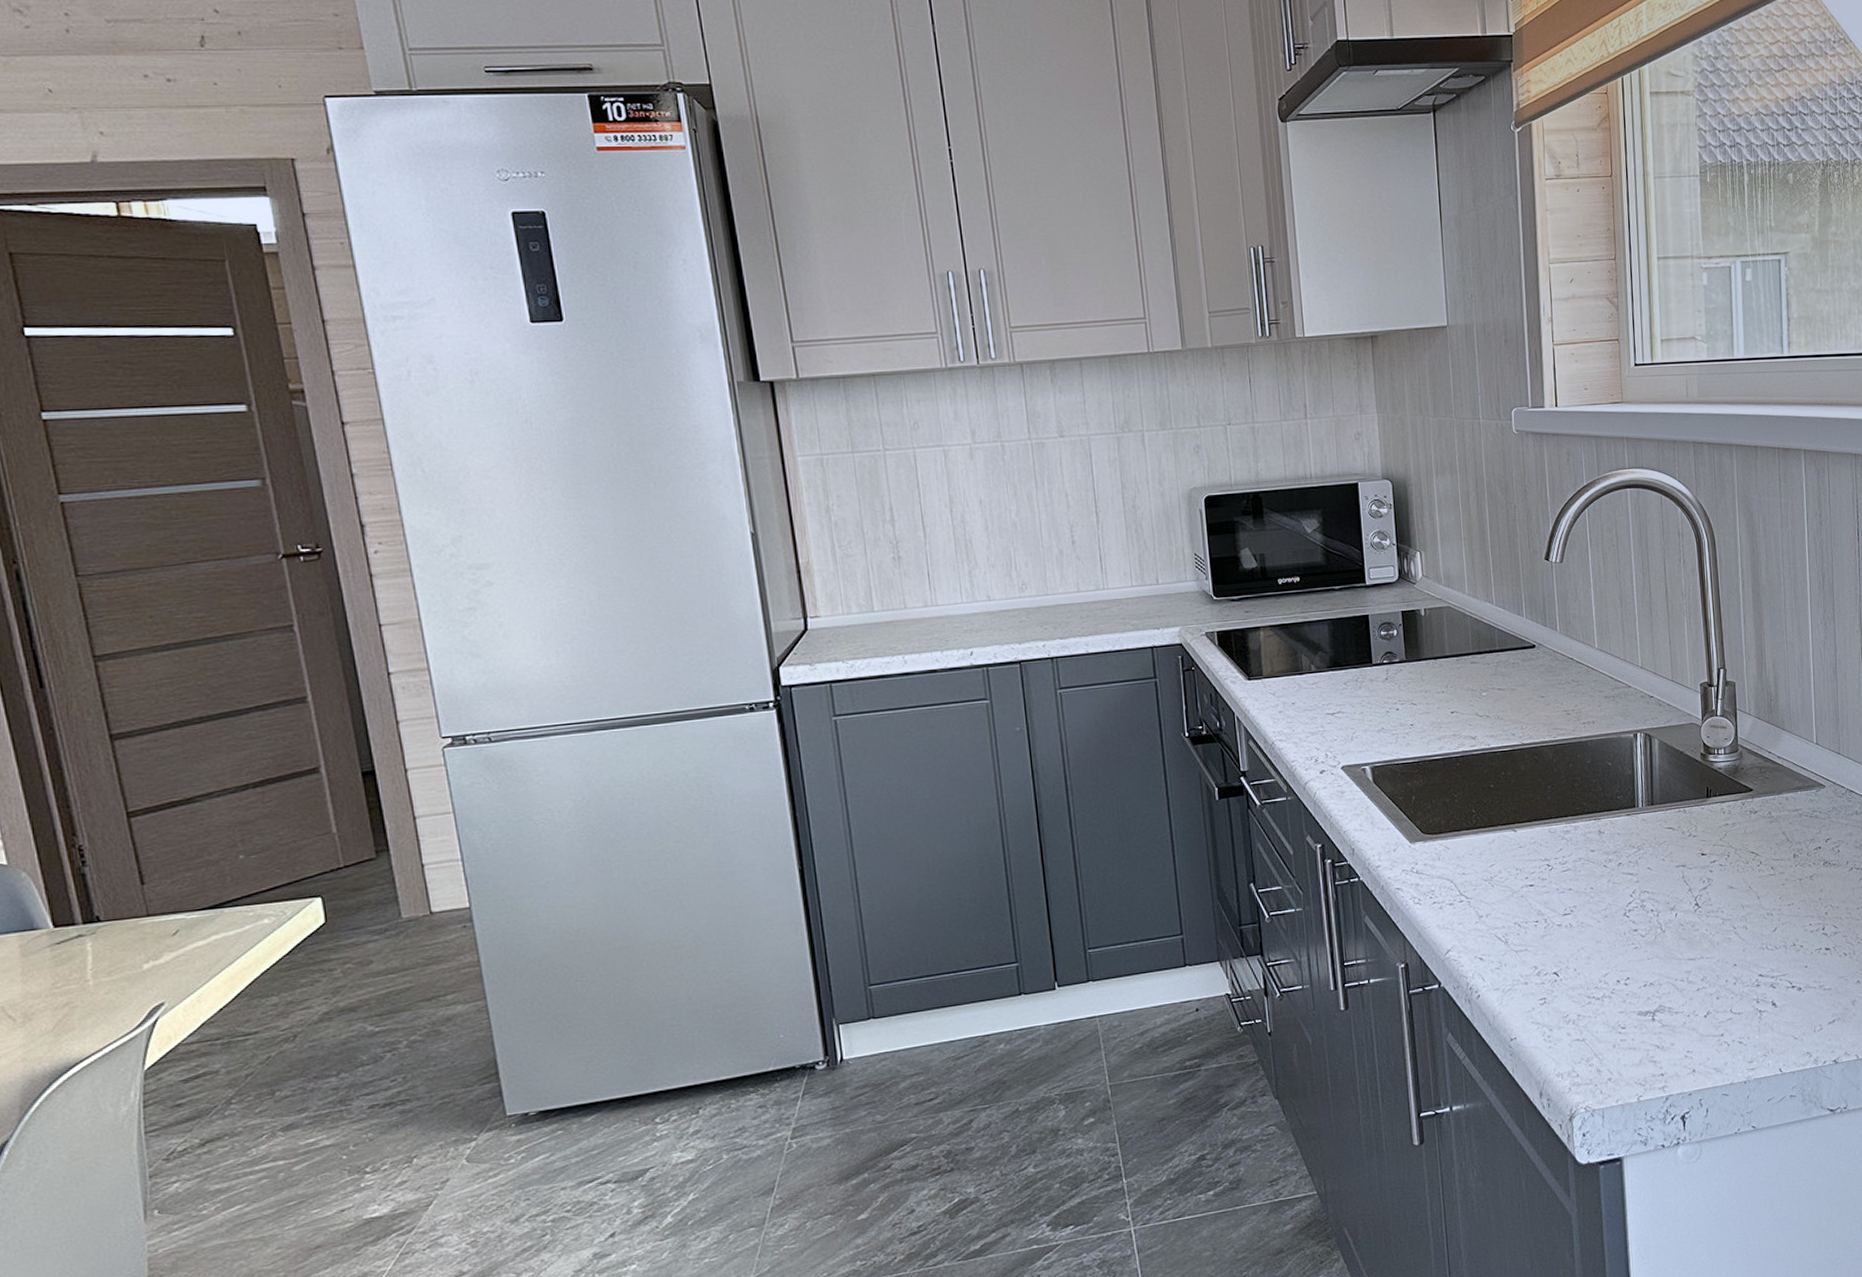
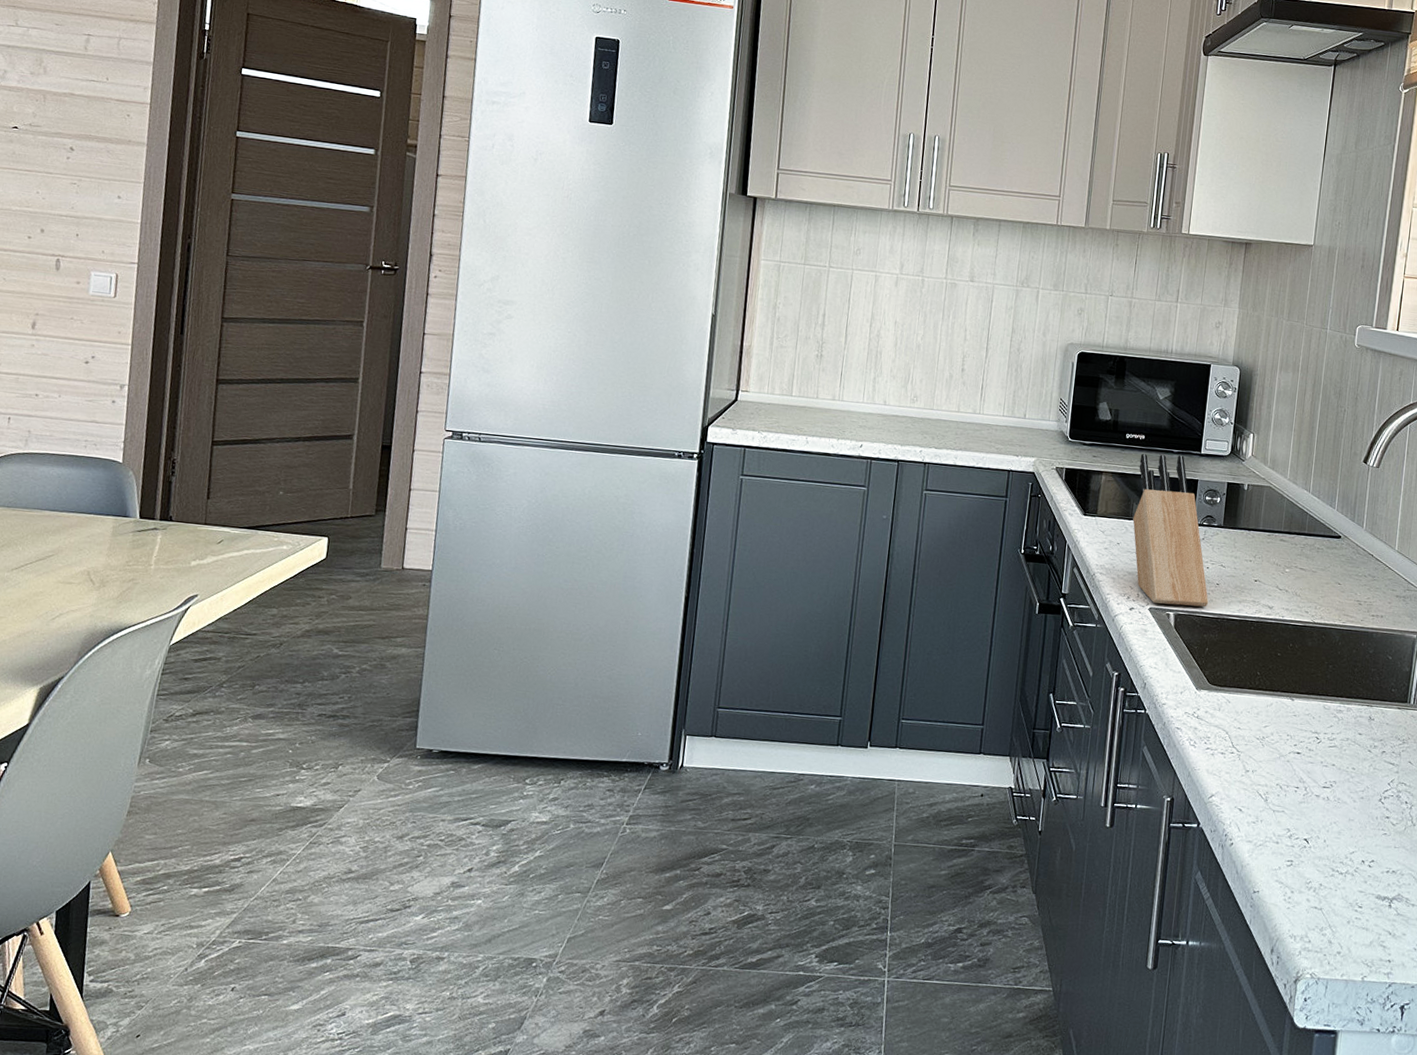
knife block: none [1298,591,1406,761] -> present [1132,454,1209,607]

